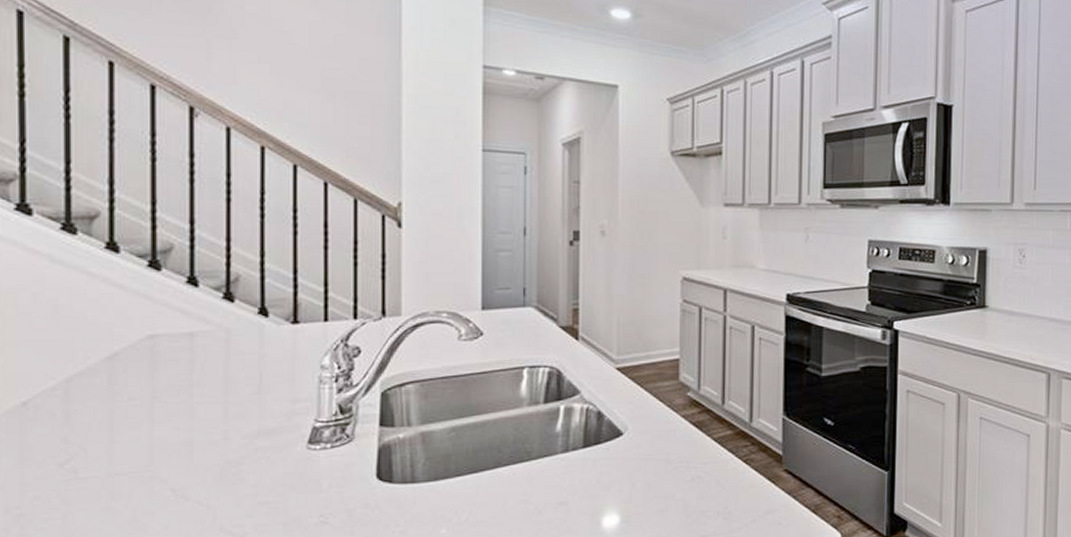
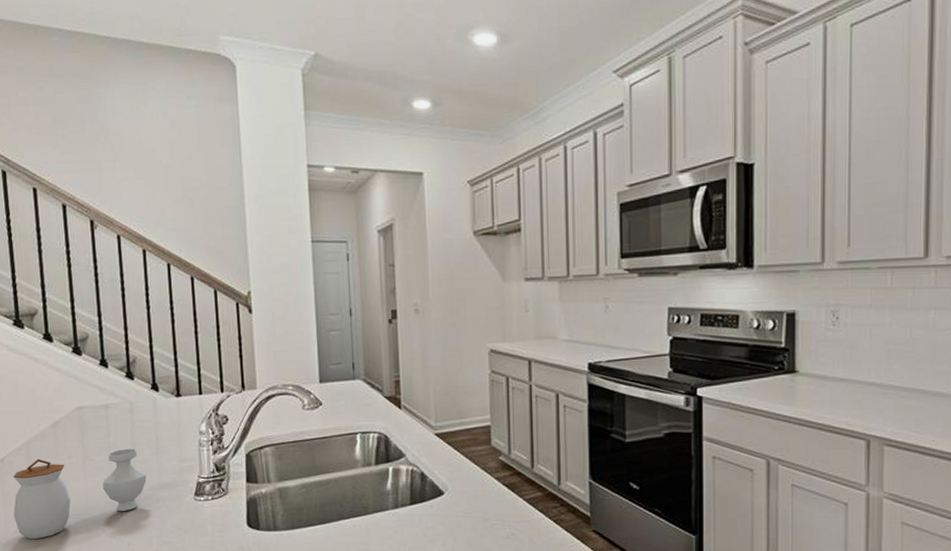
jar: none [35,387,242,507] -> present [13,448,147,540]

